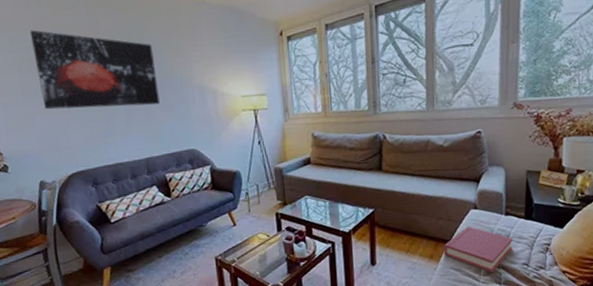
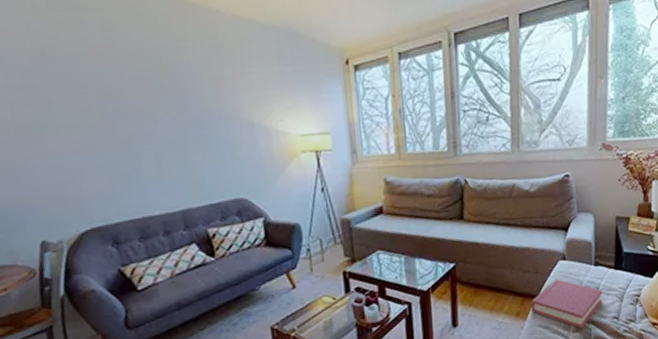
wall art: present [29,30,160,110] -> none [23,49,199,151]

